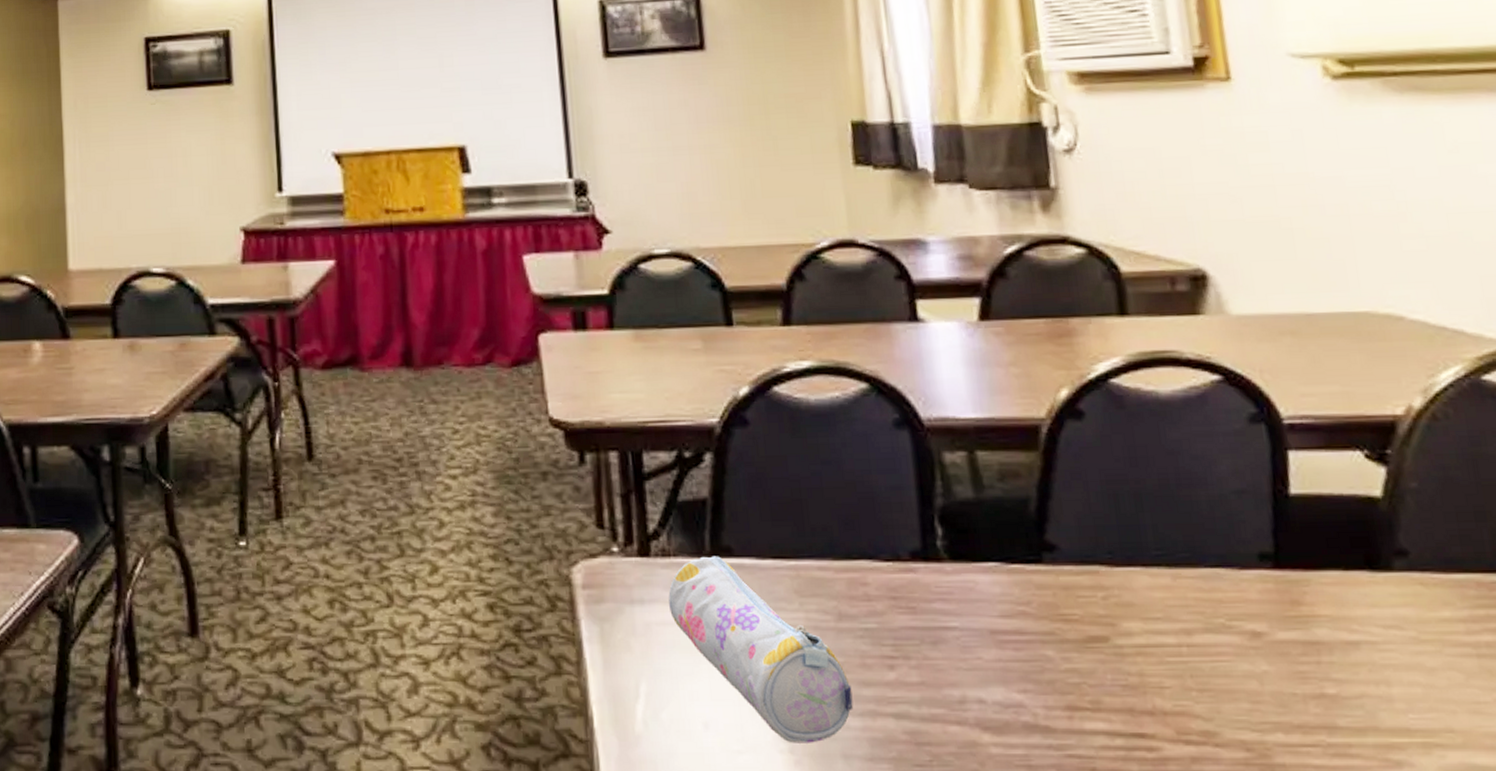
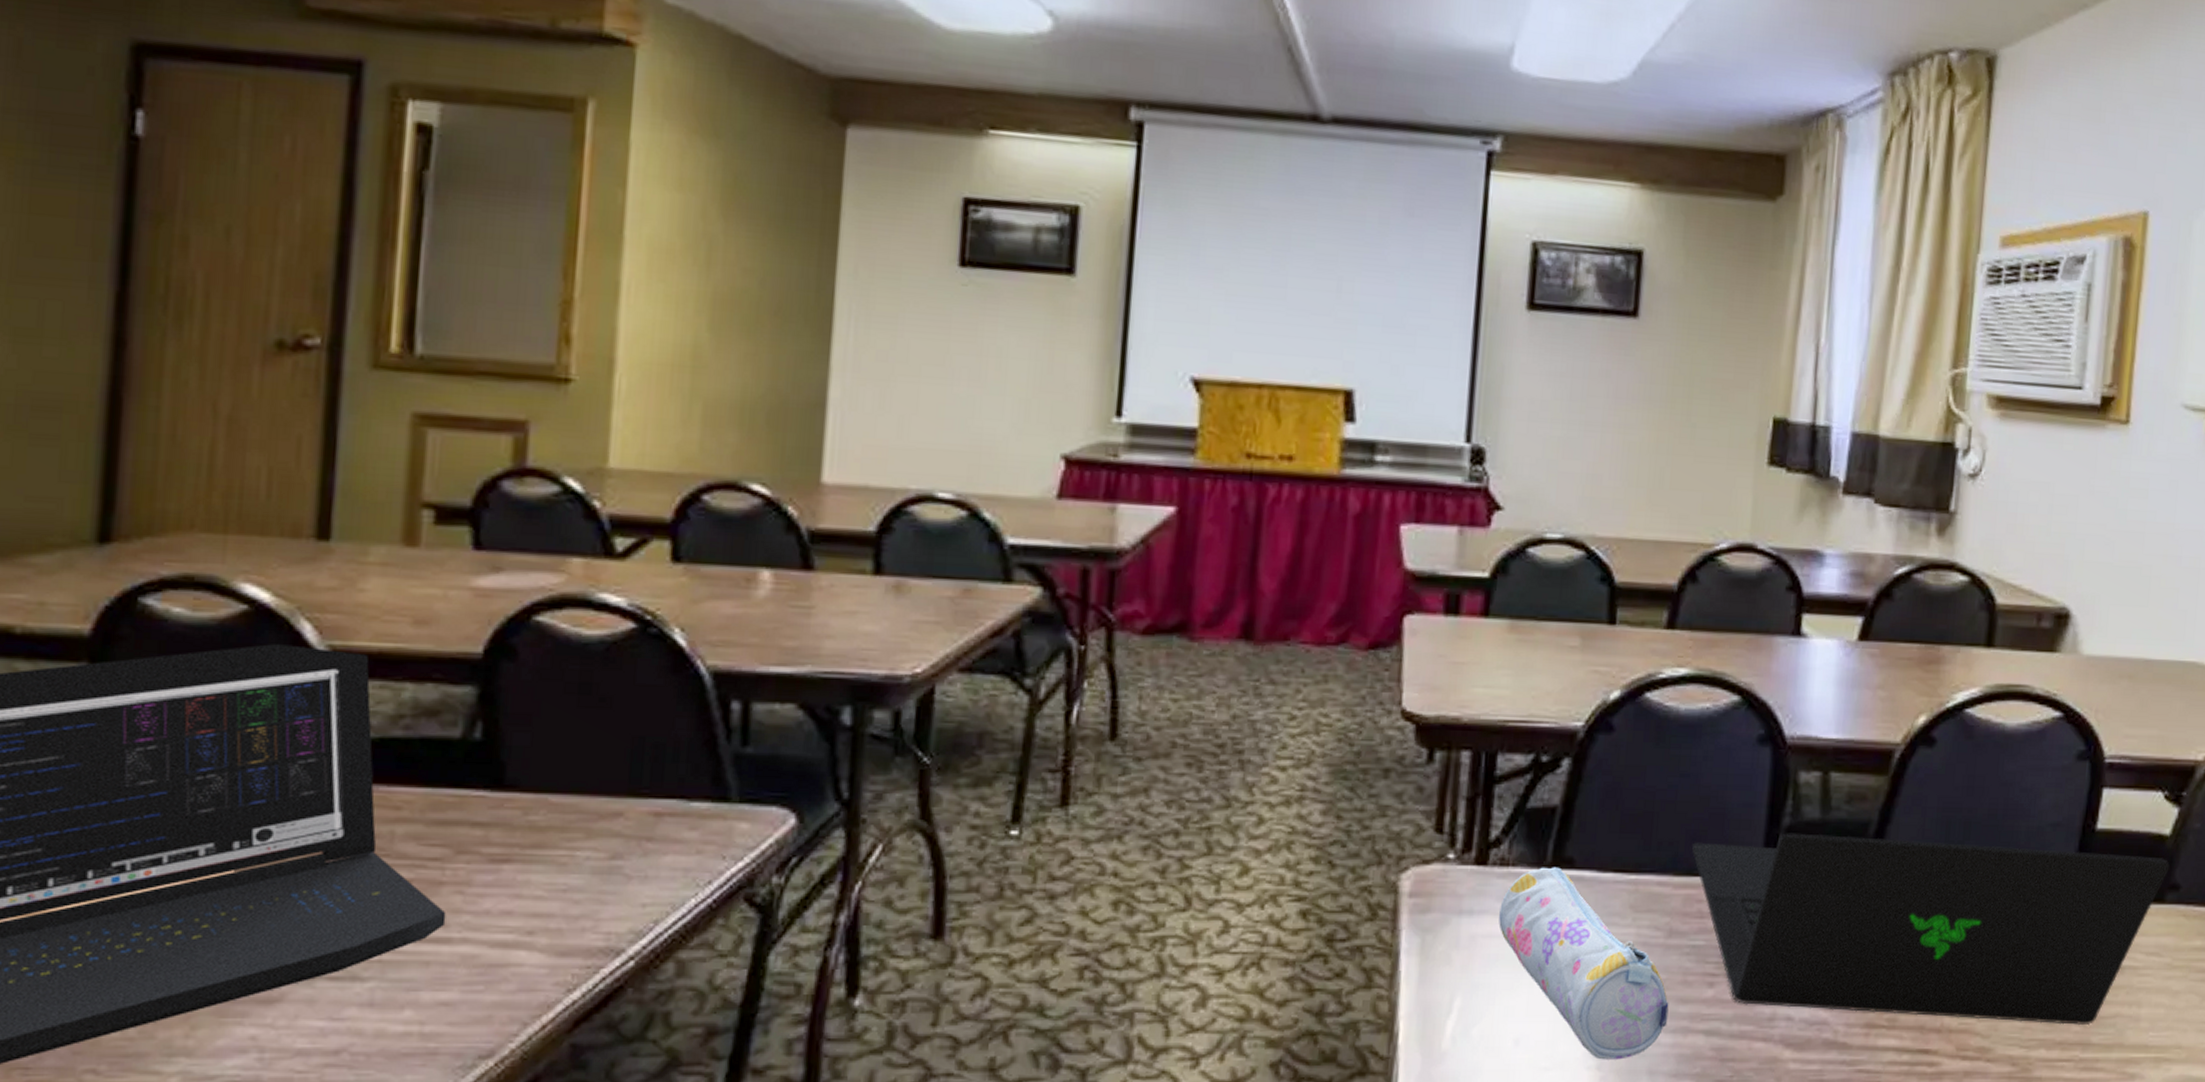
laptop: none [845,512,1390,706] -> present [1691,833,2170,1025]

